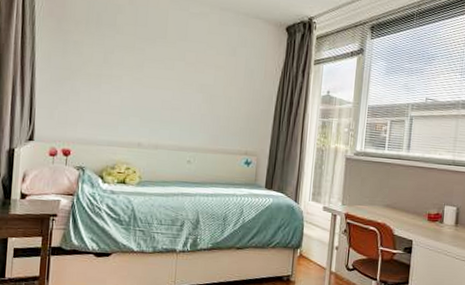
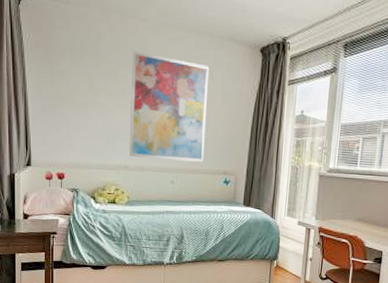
wall art: none [144,24,233,142] -> present [130,51,210,162]

